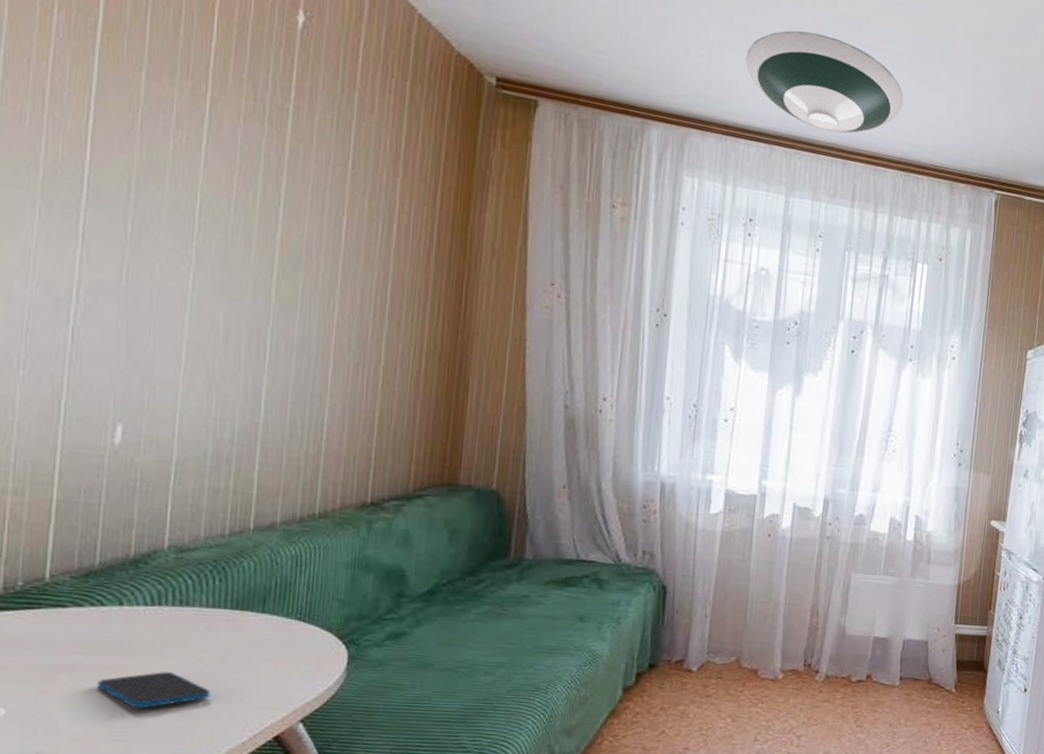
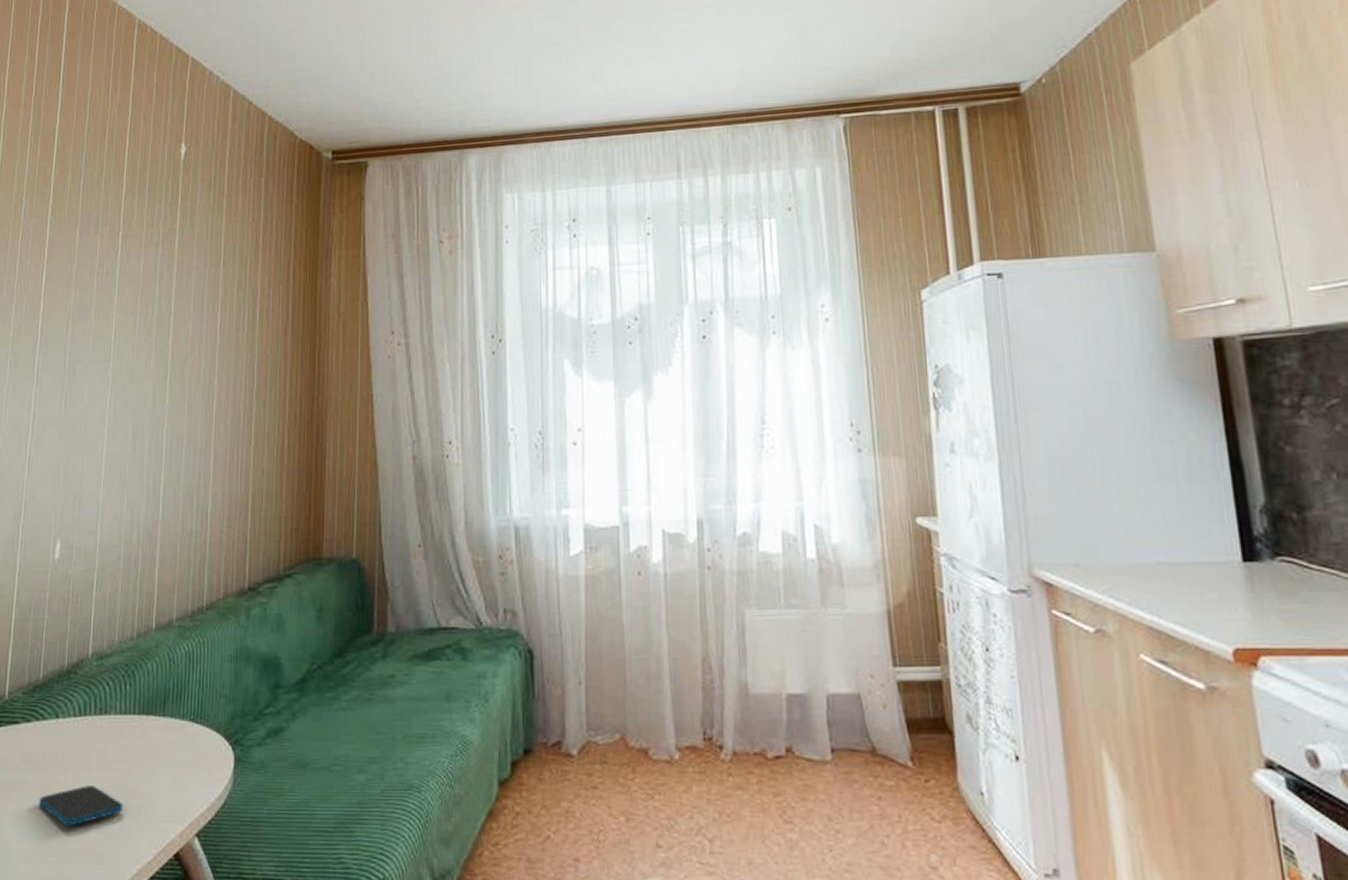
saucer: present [745,30,904,133] -> none [550,13,718,108]

